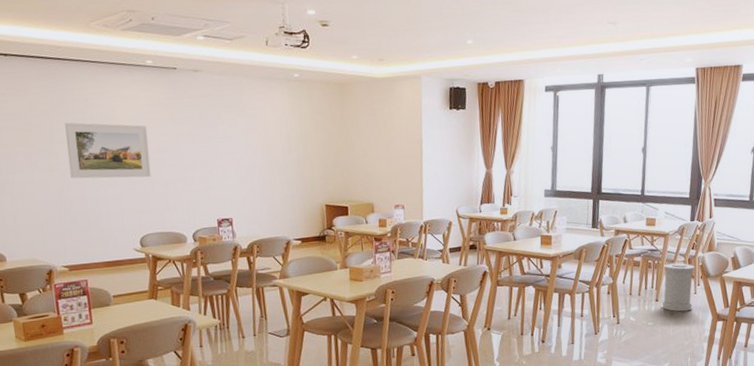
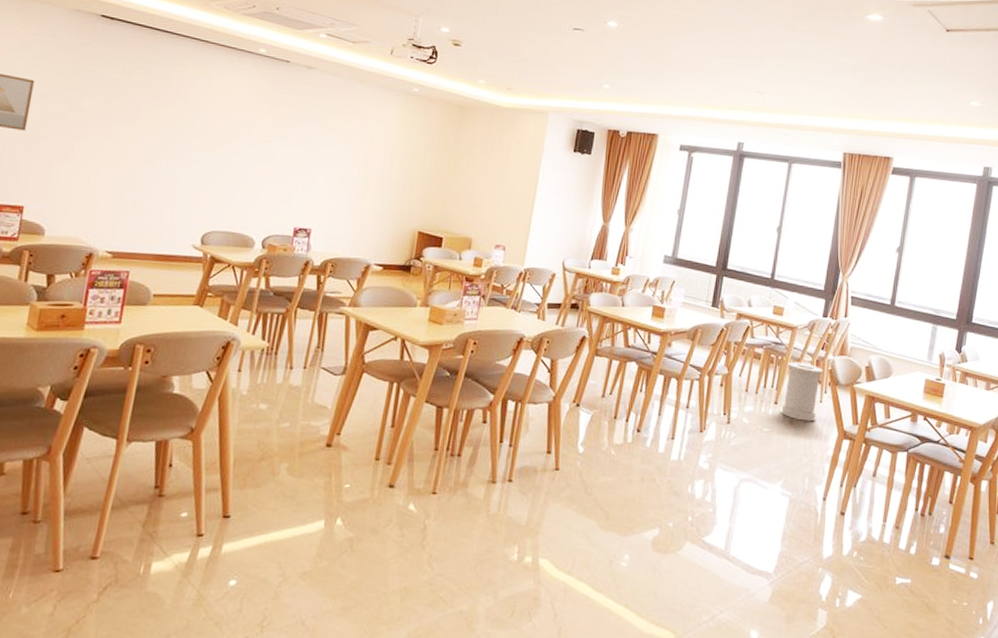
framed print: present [65,122,151,179] -> none [144,97,242,170]

